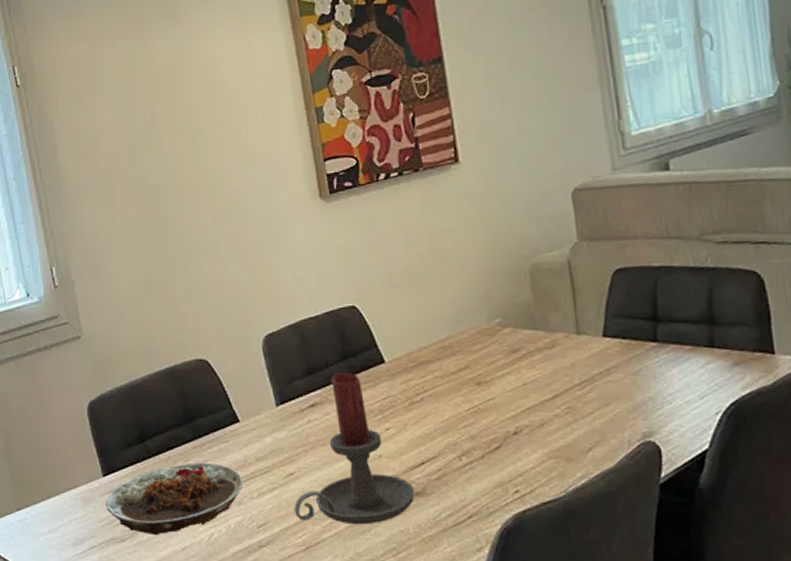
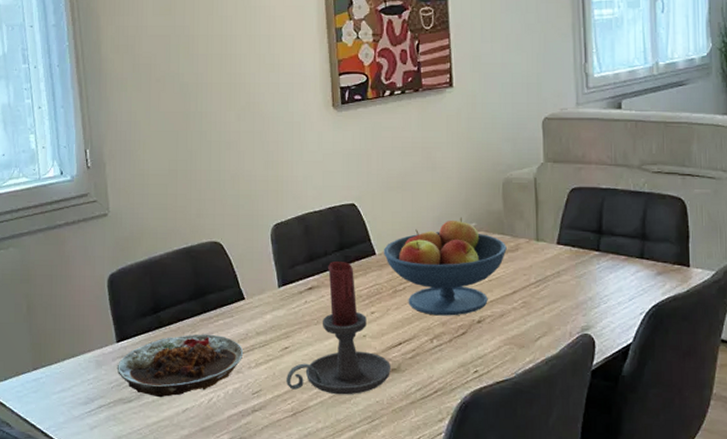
fruit bowl: none [394,313,542,429] -> present [384,217,507,316]

